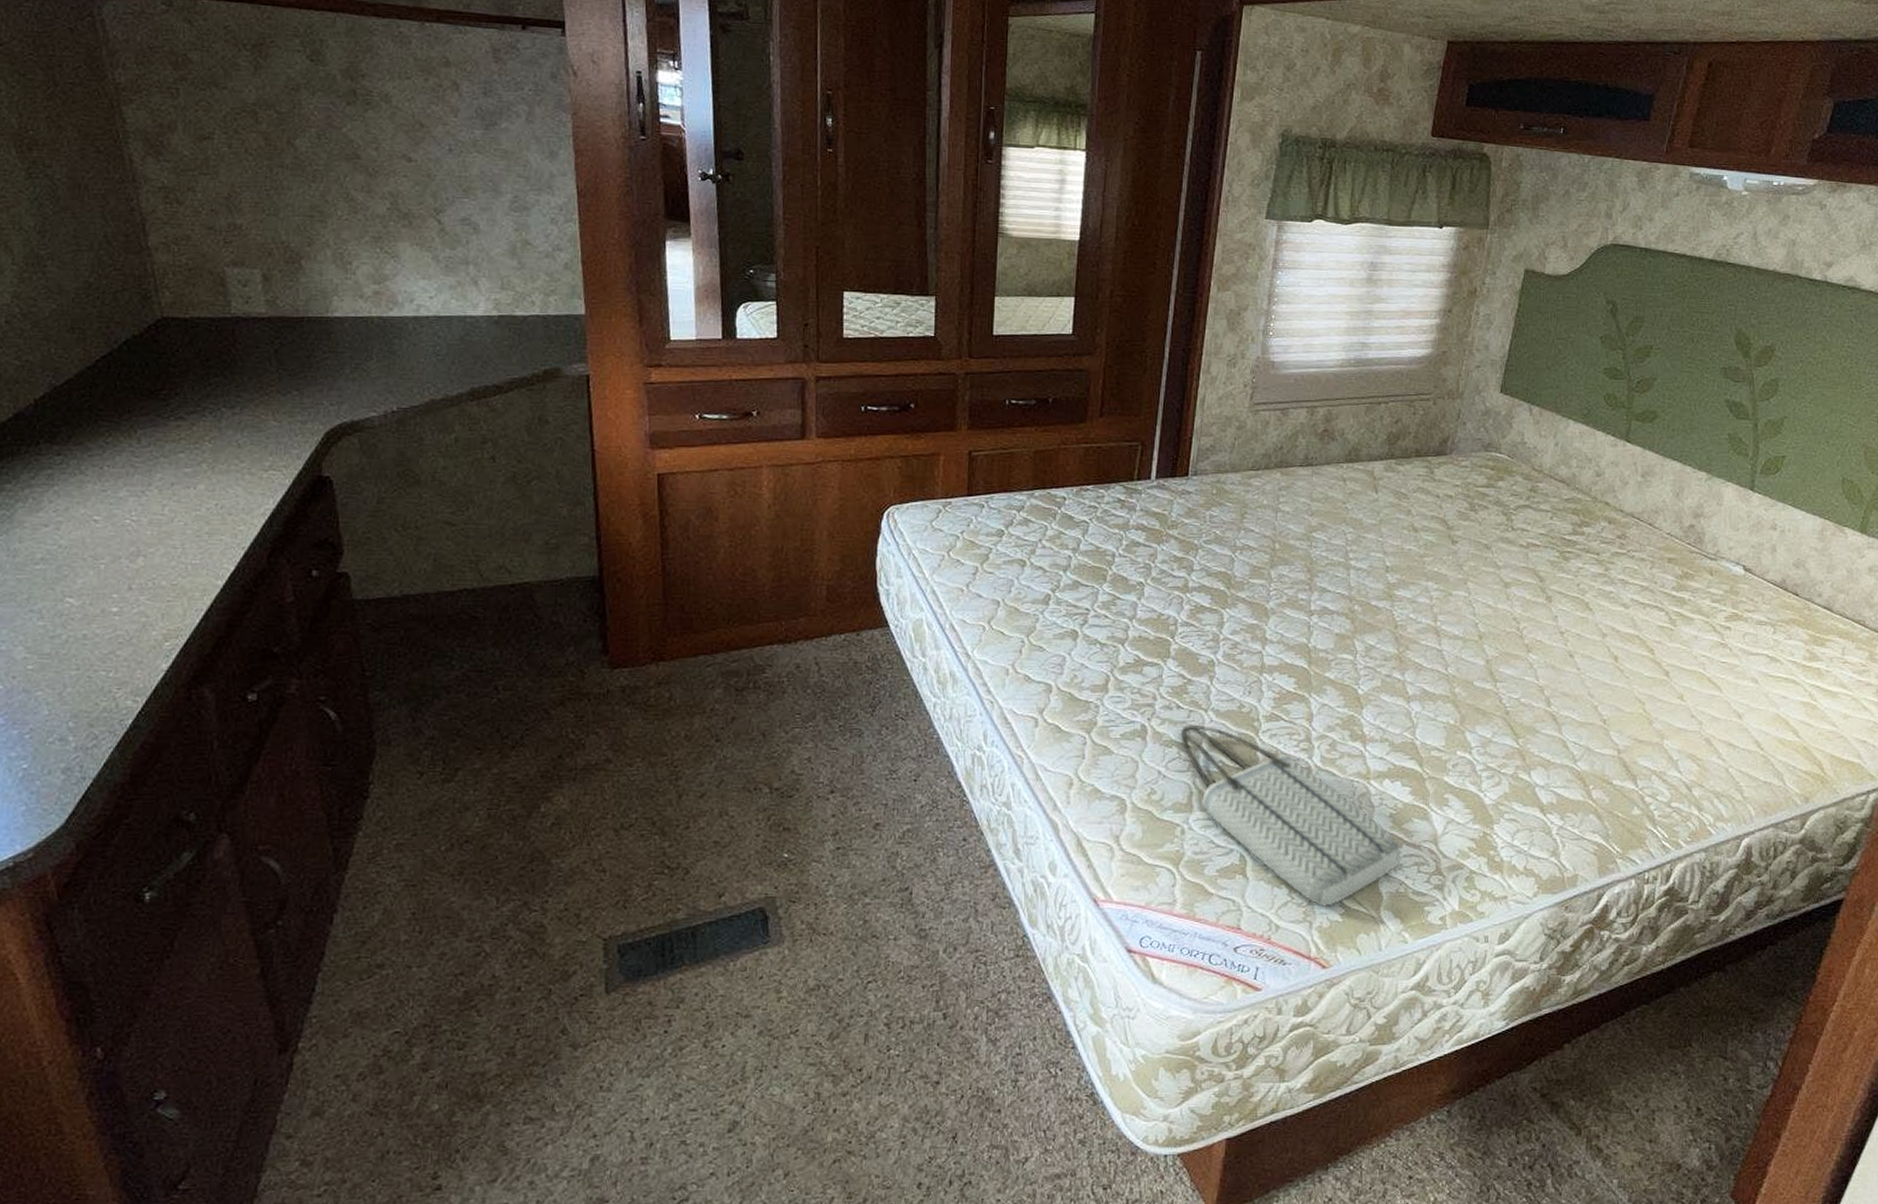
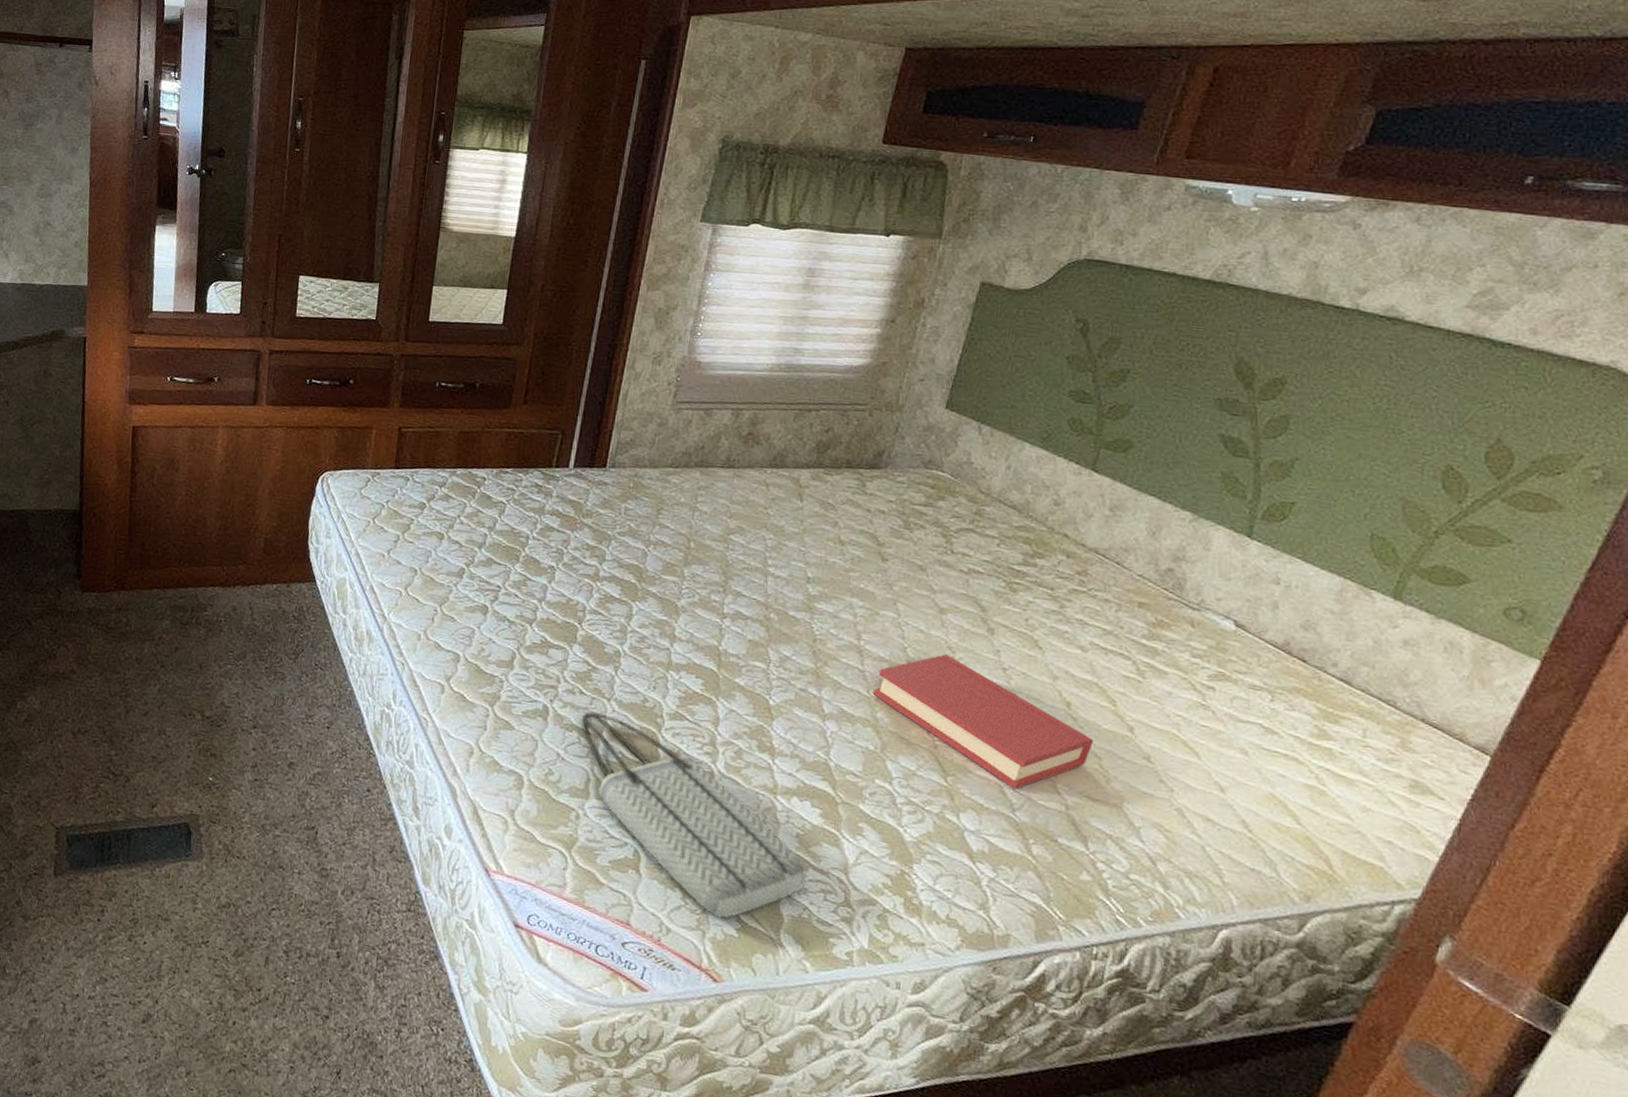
hardback book: none [1451,625,1637,742] -> present [874,654,1093,790]

